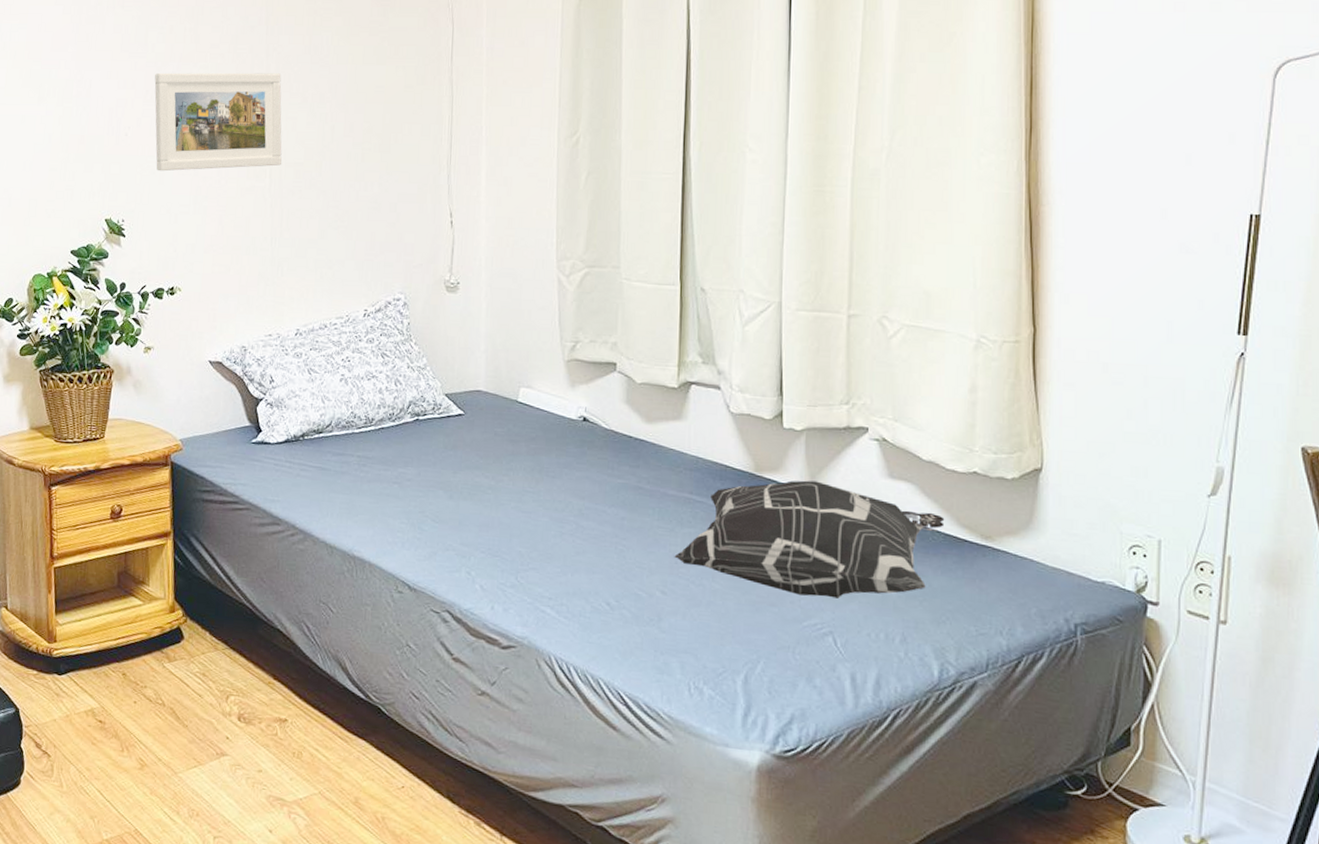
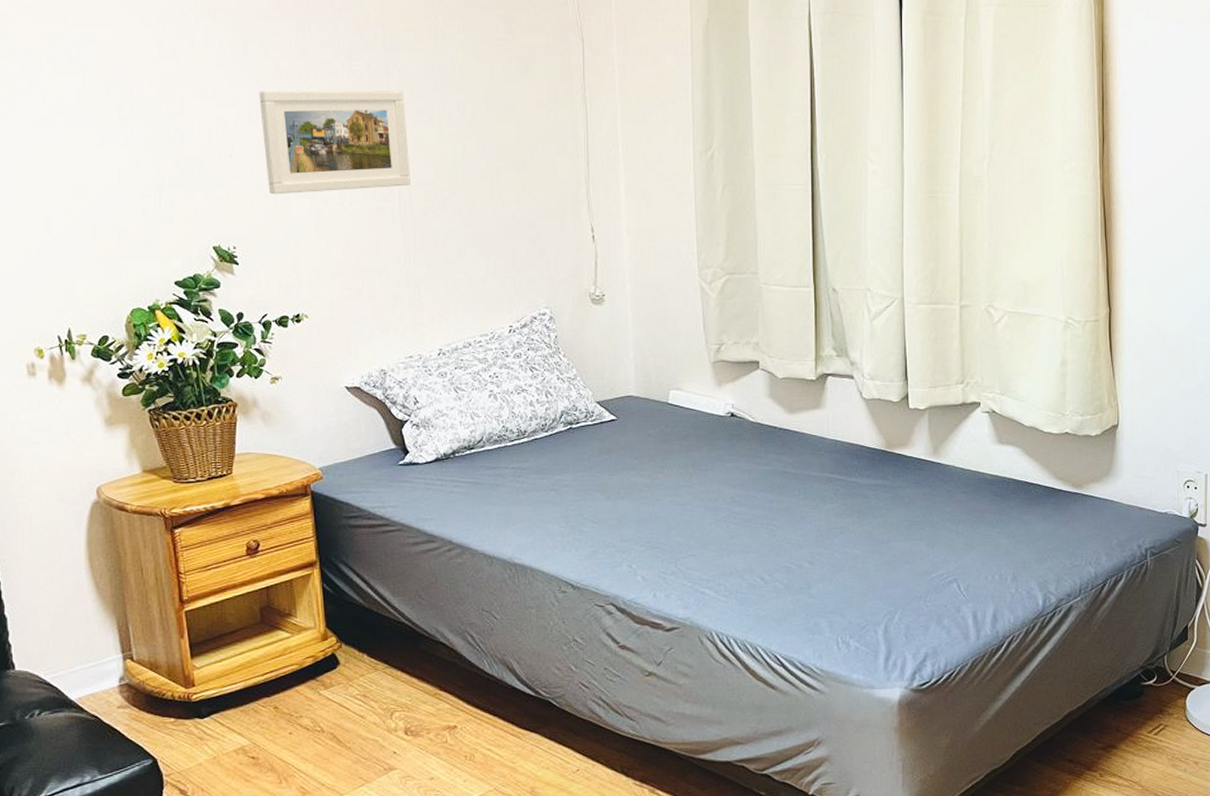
decorative pillow: present [674,480,945,599] -> none [819,452,1044,551]

